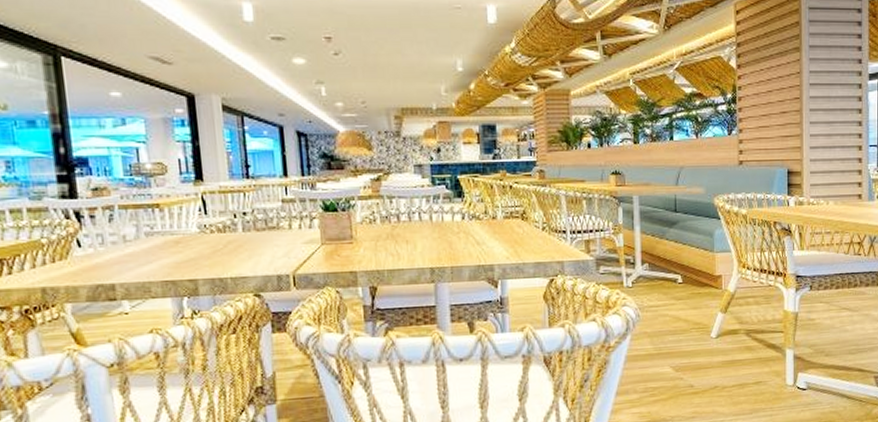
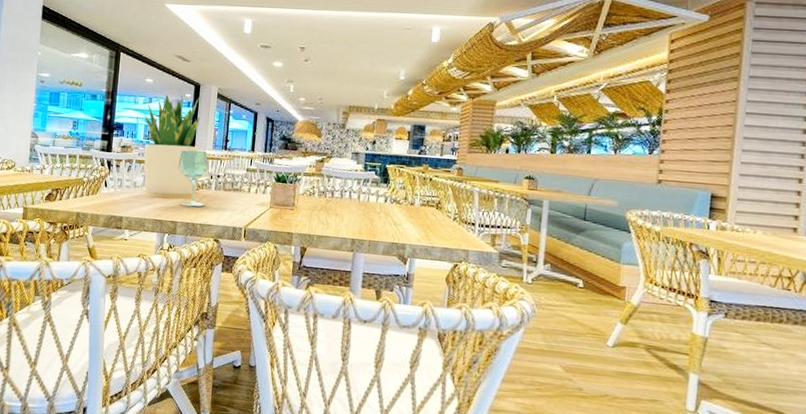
planter: none [119,109,218,254] -> present [144,94,200,200]
wine glass: none [183,182,233,258] -> present [177,150,210,207]

